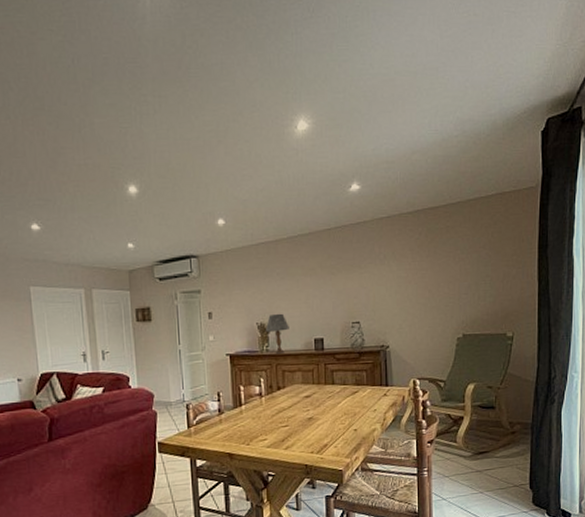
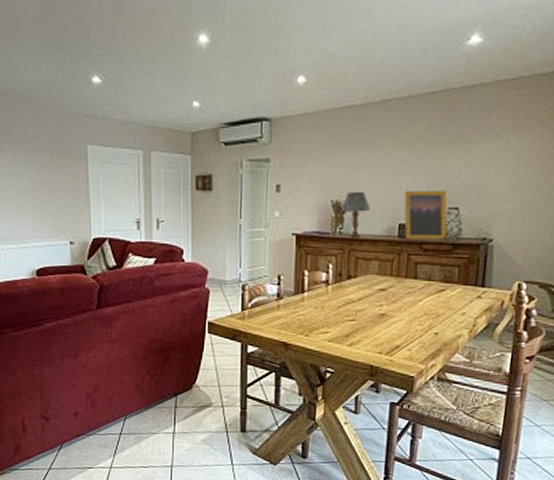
picture frame: none [316,308,353,351] -> present [404,190,447,240]

